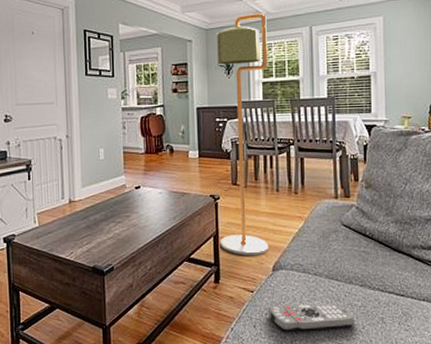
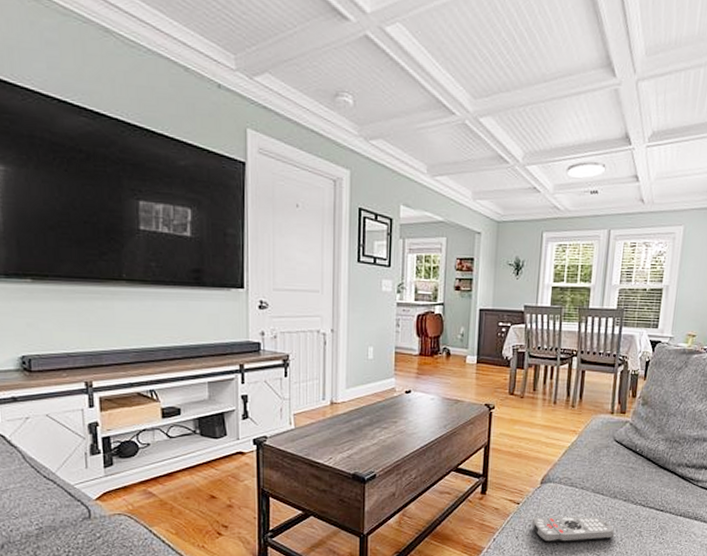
floor lamp: present [216,12,269,256] -> none [490,208,565,468]

